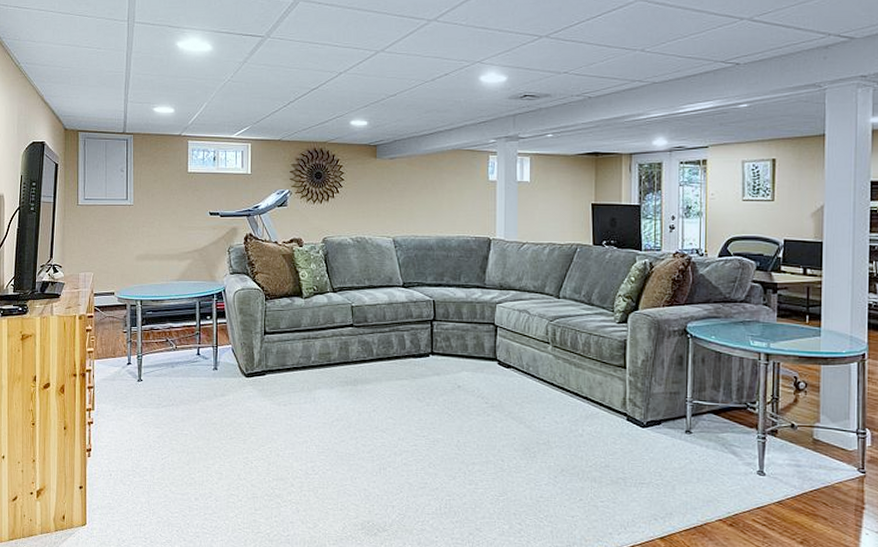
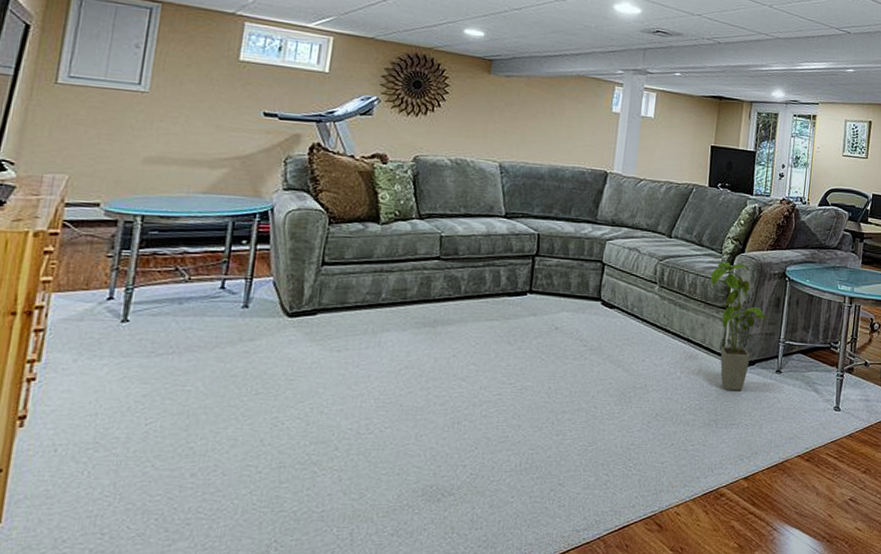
house plant: none [604,320,673,451] -> present [710,261,770,391]

